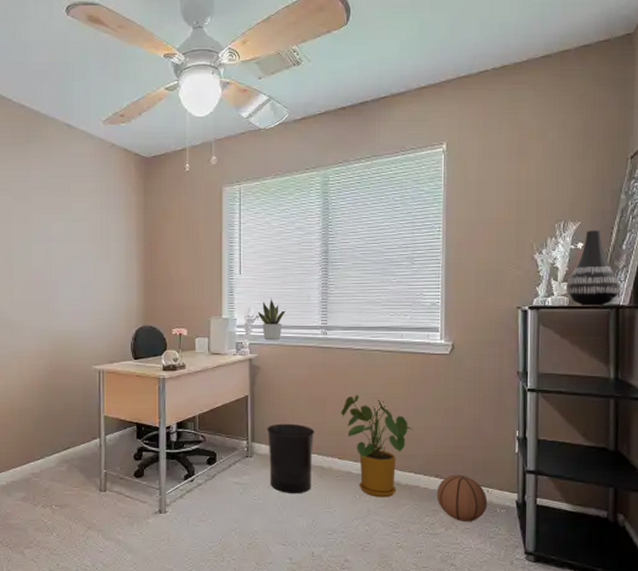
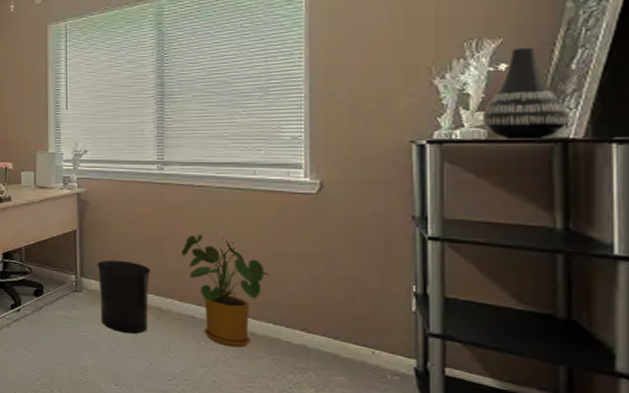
potted plant: present [258,298,287,341] -> none [87,132,117,176]
basketball: present [437,475,488,521] -> none [303,330,373,386]

